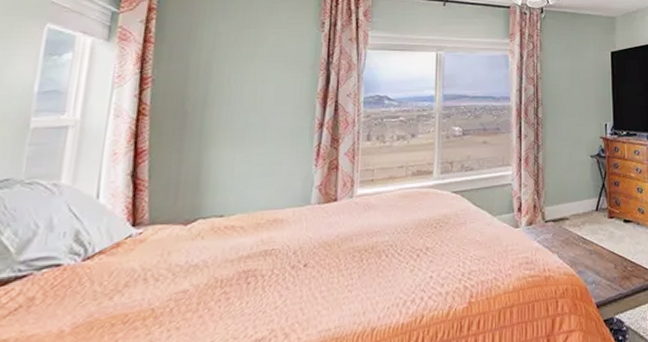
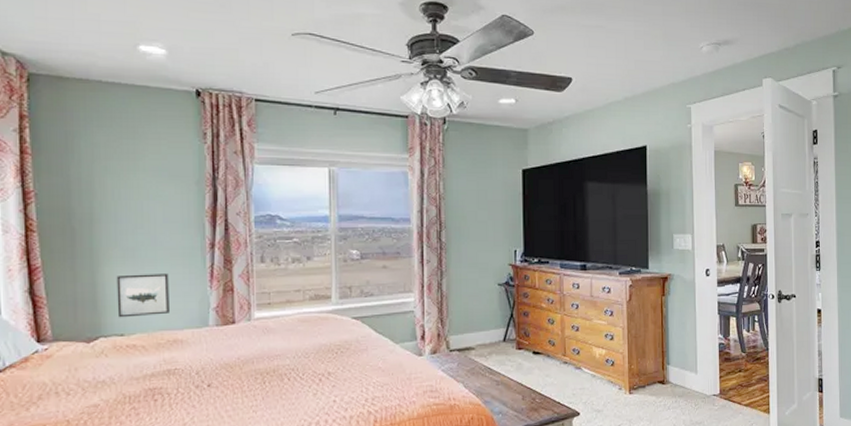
wall art: none [219,153,275,199] -> present [116,273,171,318]

